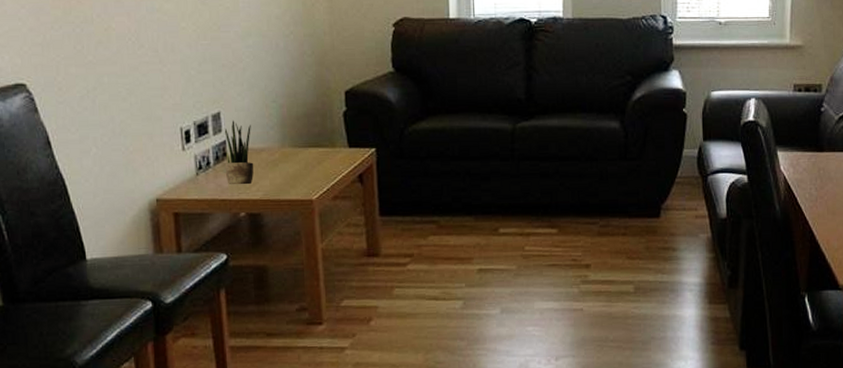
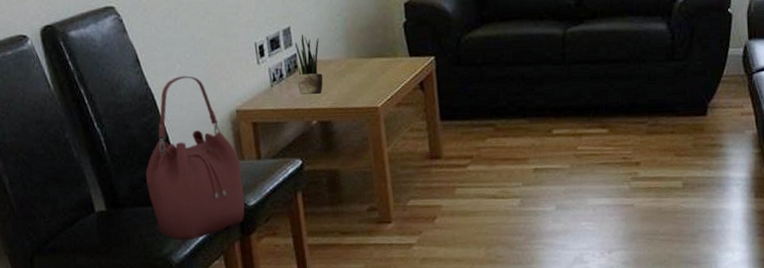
handbag: none [51,160,162,340] -> present [146,75,245,240]

